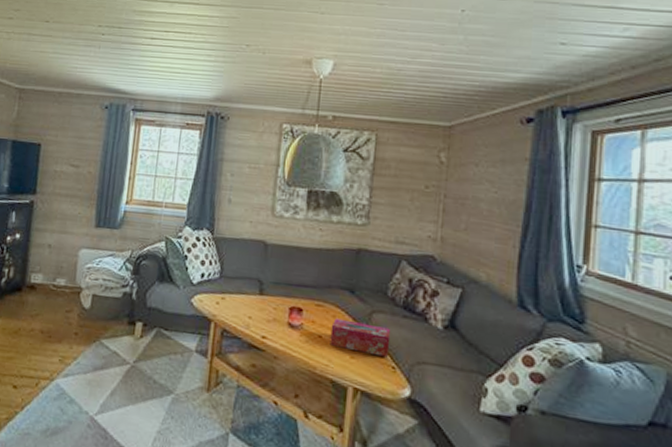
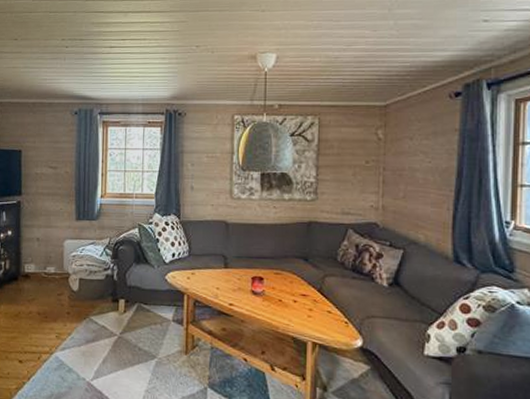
tissue box: present [329,318,391,357] -> none [289,284,342,314]

